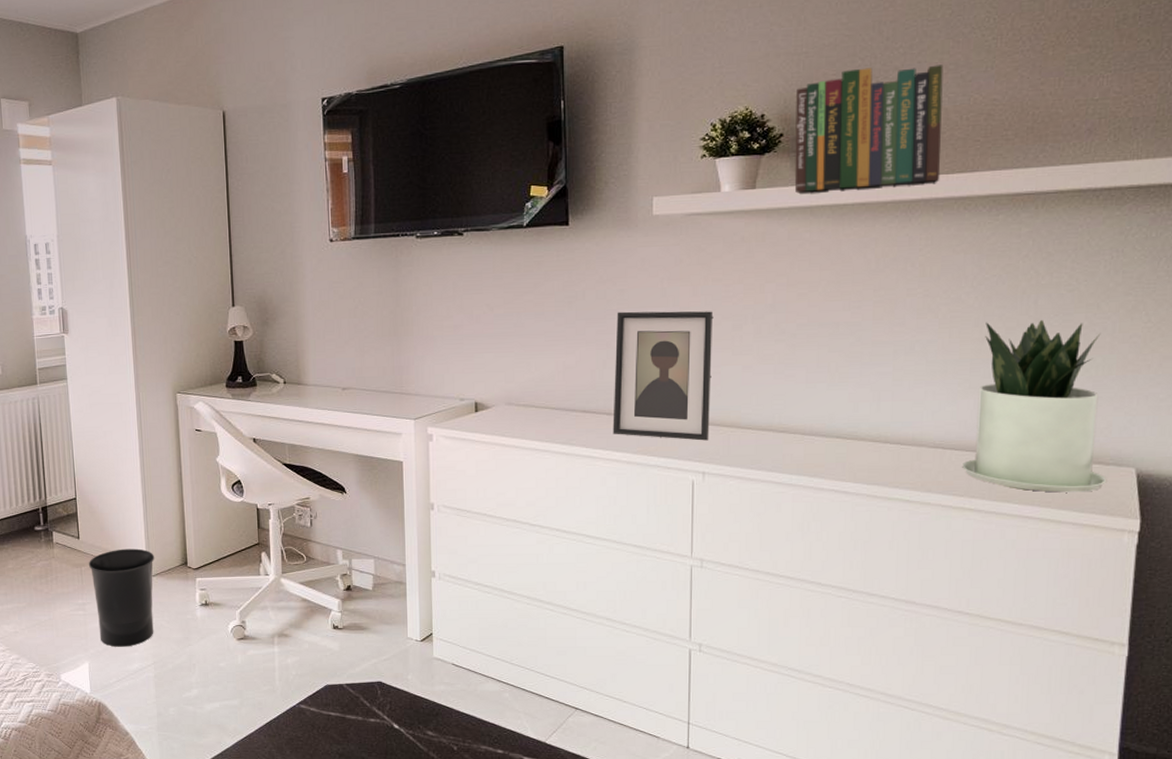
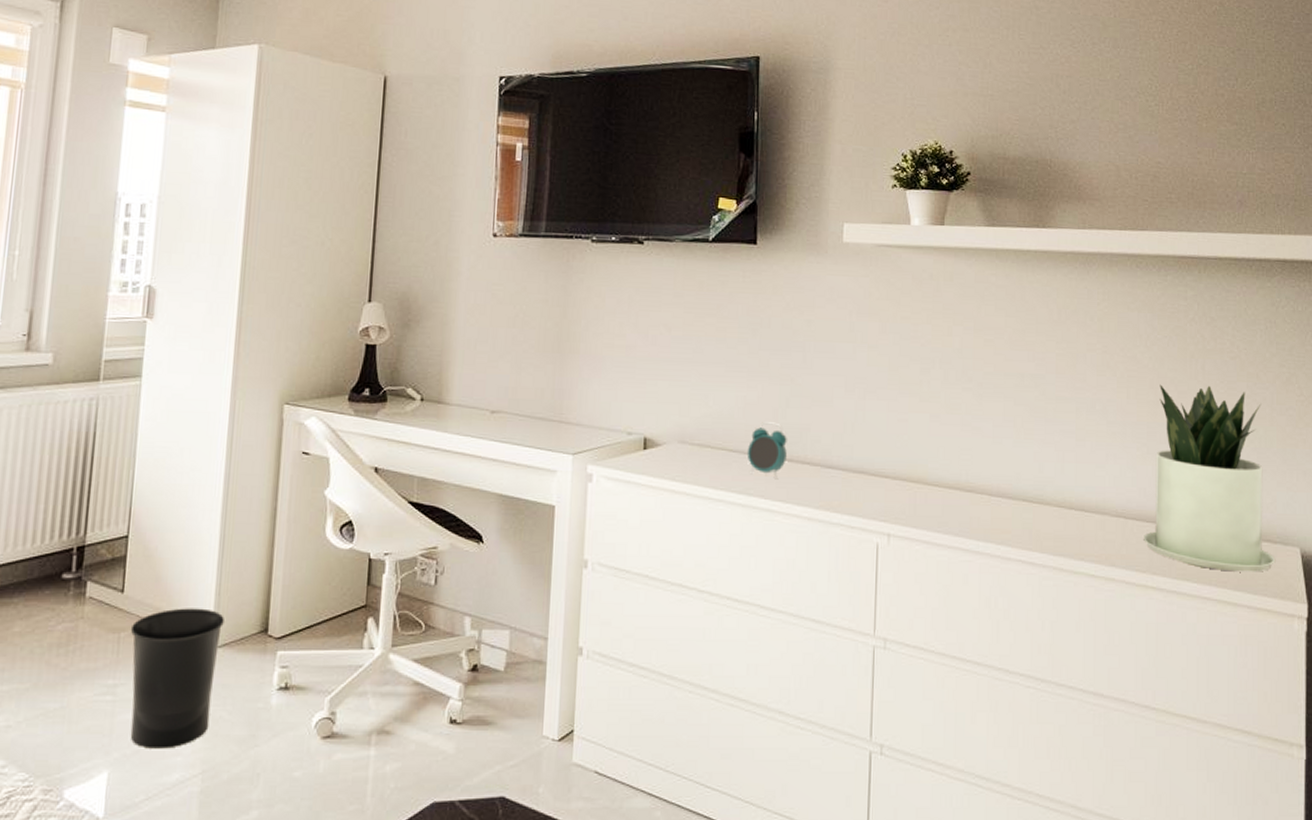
alarm clock: none [568,382,605,431] -> present [747,422,787,480]
picture frame: present [613,311,714,441] -> none [794,344,902,497]
books: present [794,65,944,195] -> none [981,117,1114,239]

